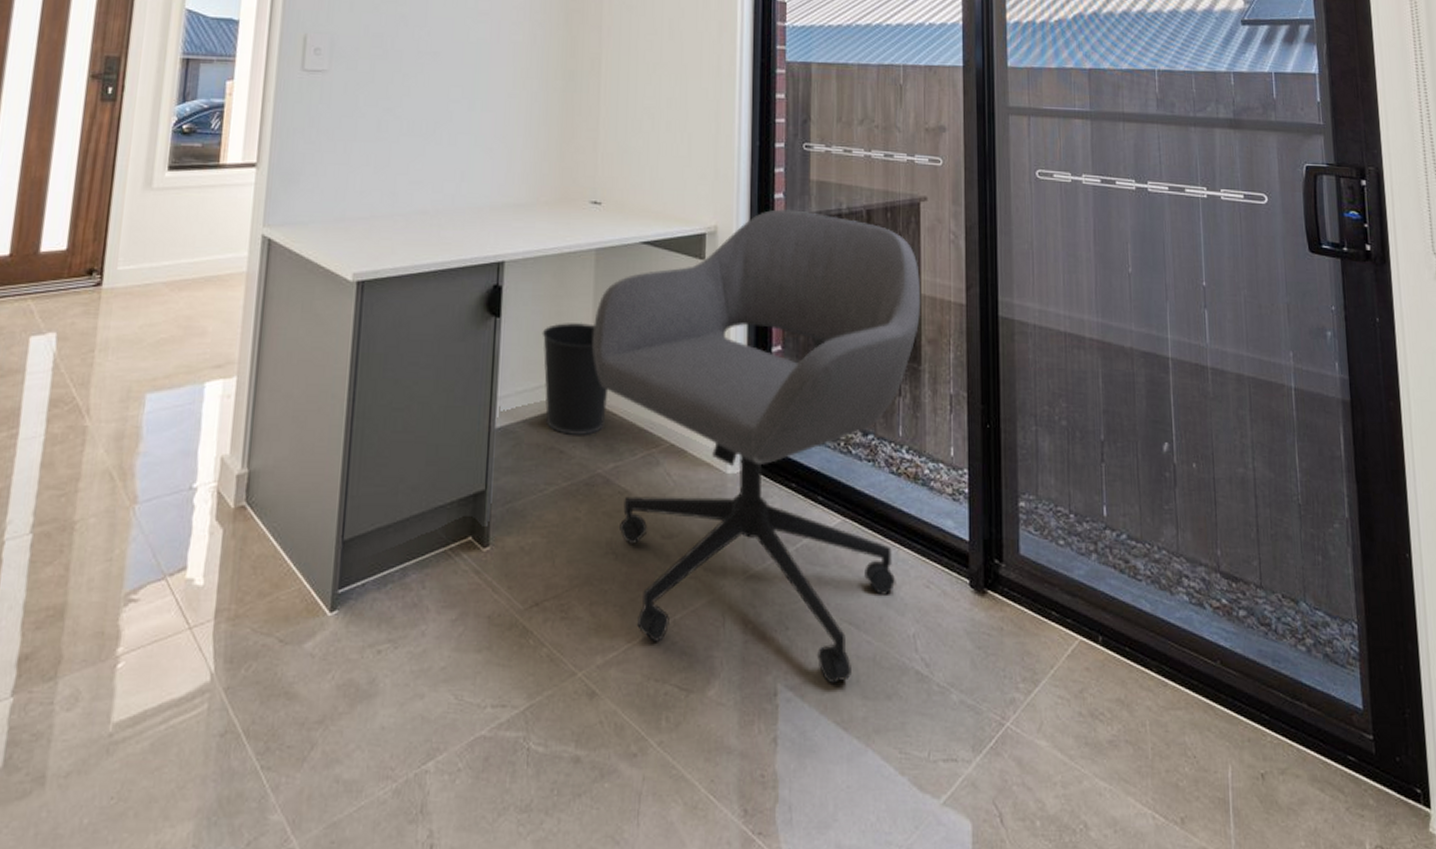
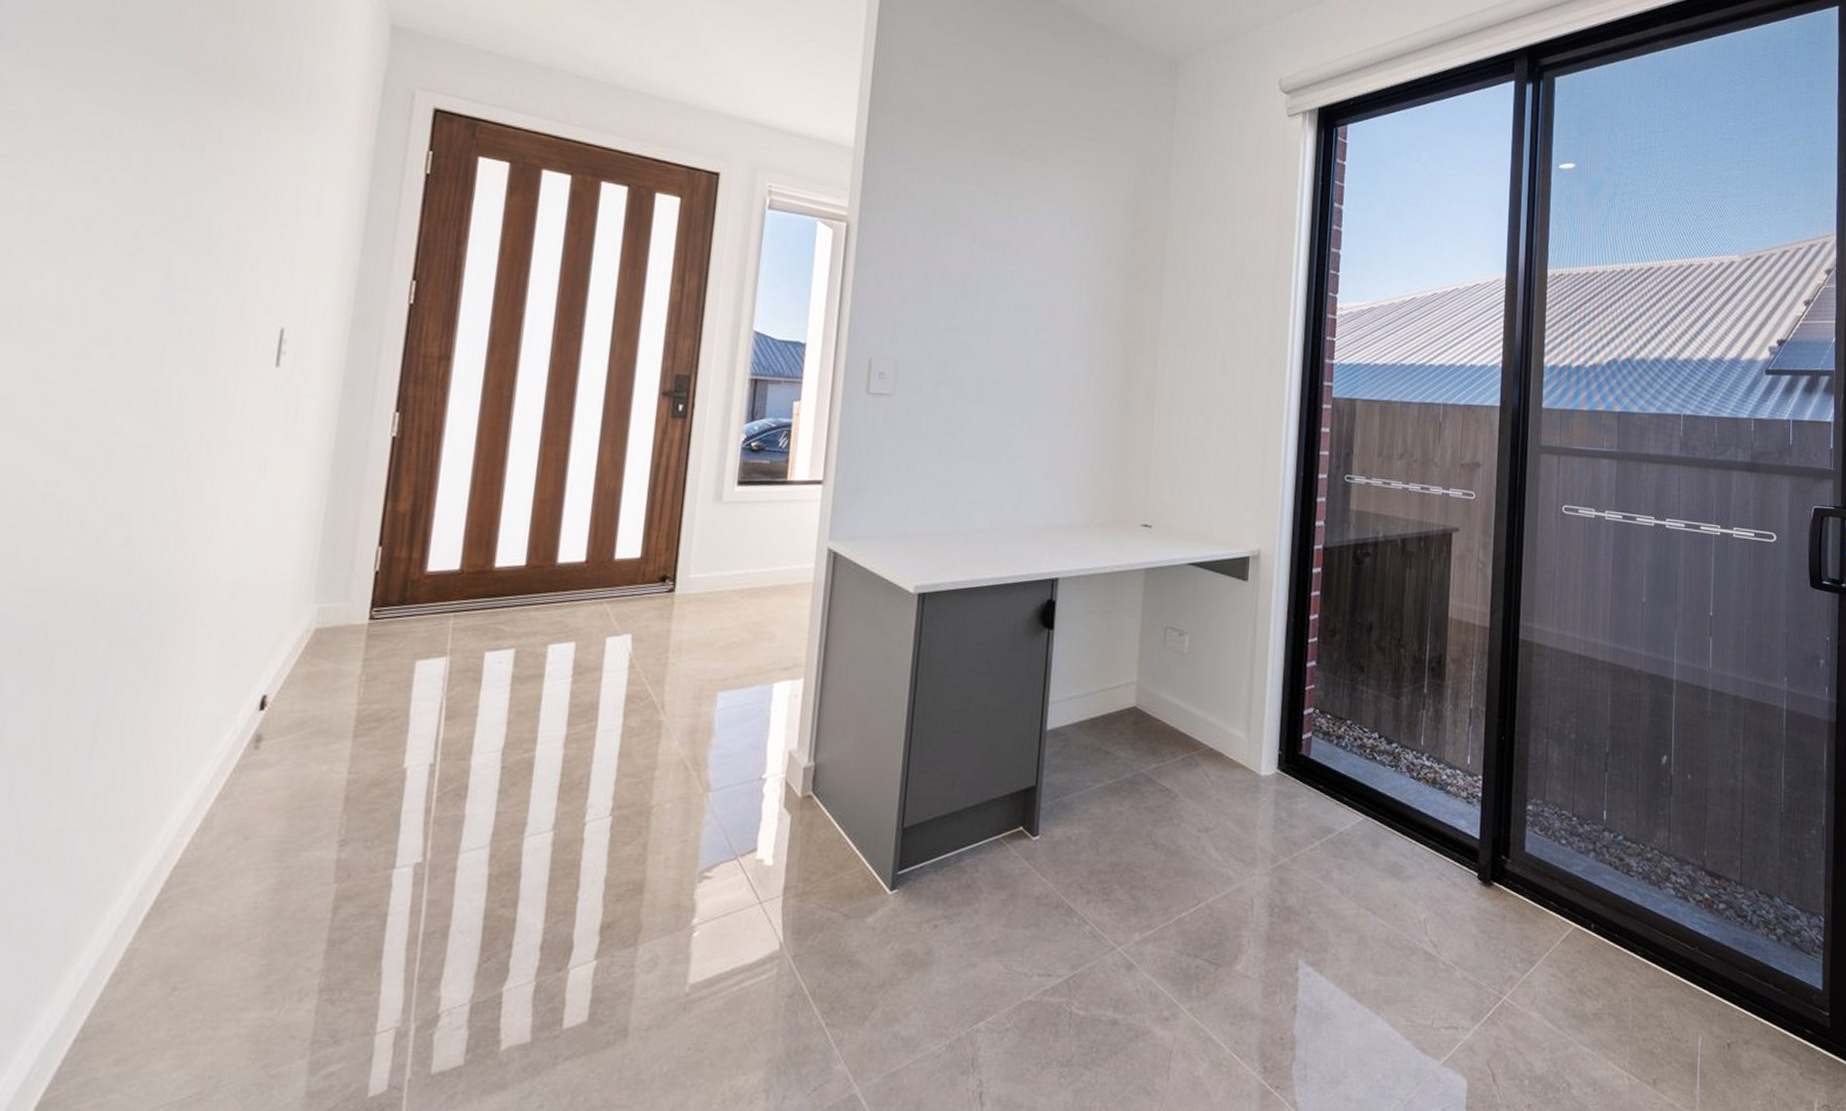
wastebasket: present [542,322,609,435] -> none [1092,635,1153,738]
office chair: present [592,209,921,684] -> none [1139,536,1449,961]

